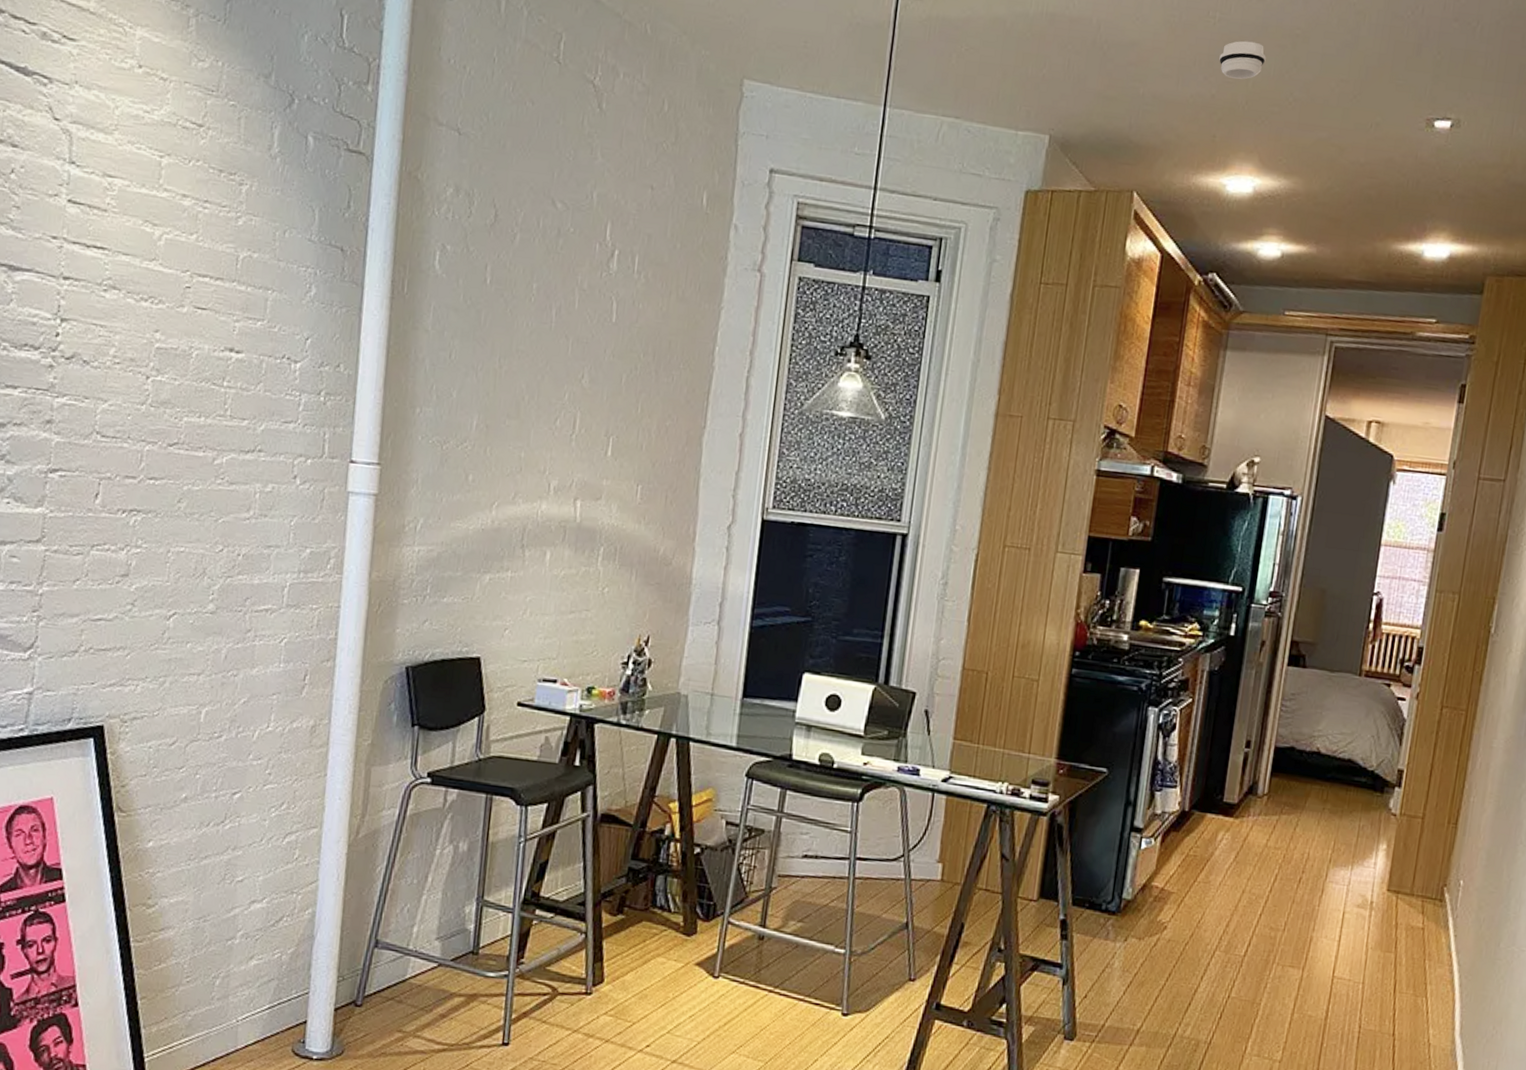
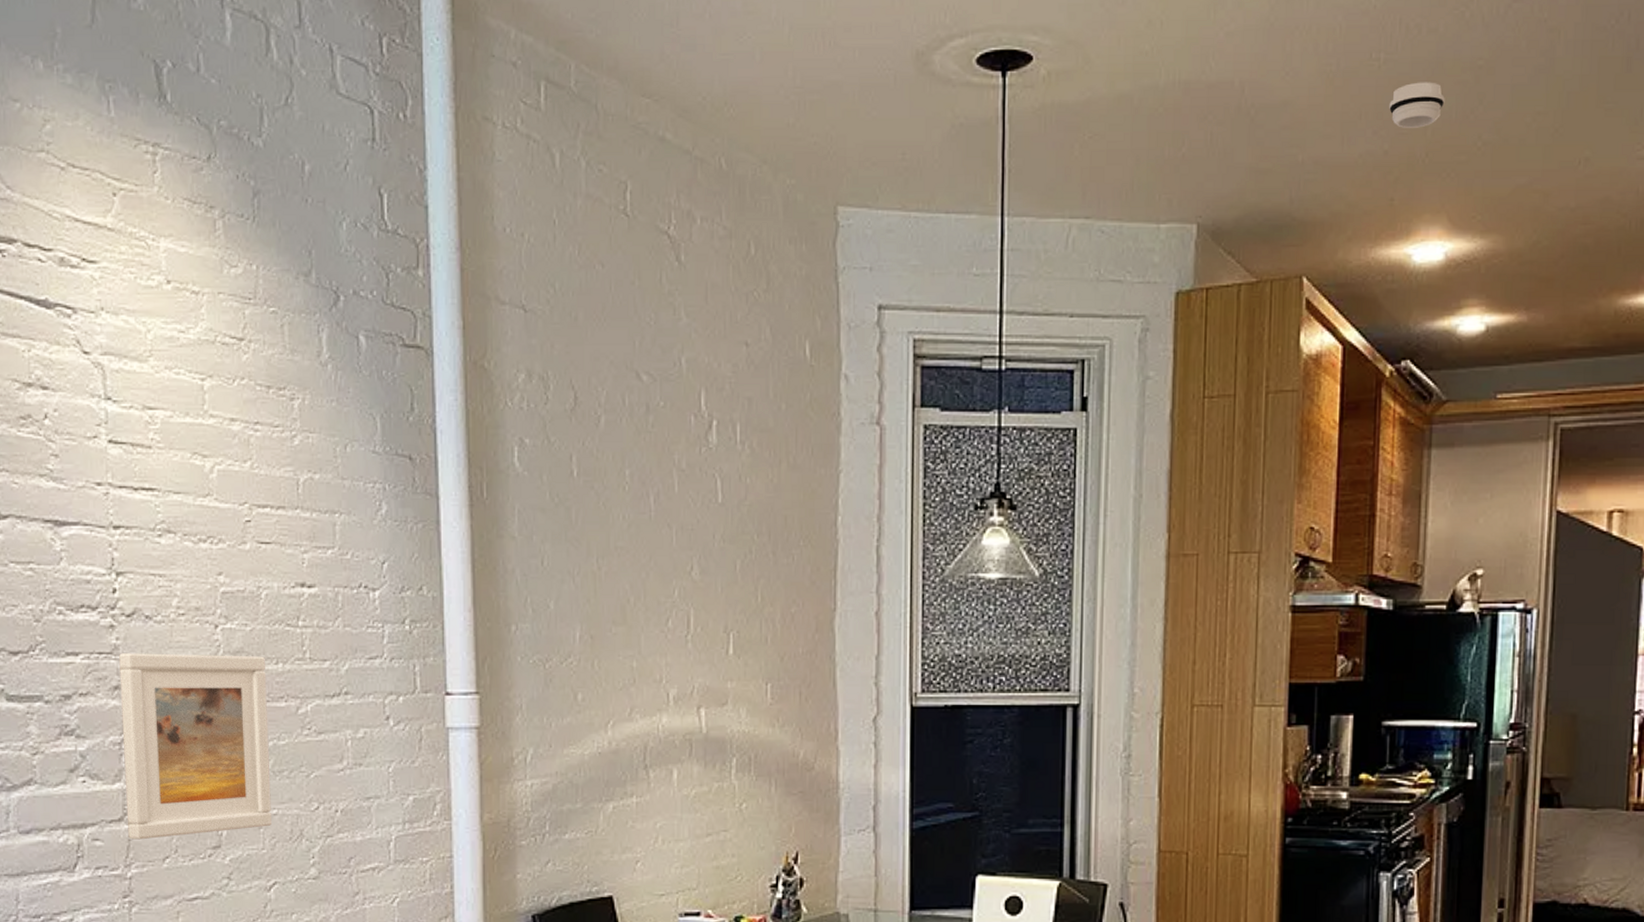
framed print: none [44,391,190,562] -> present [119,653,271,840]

